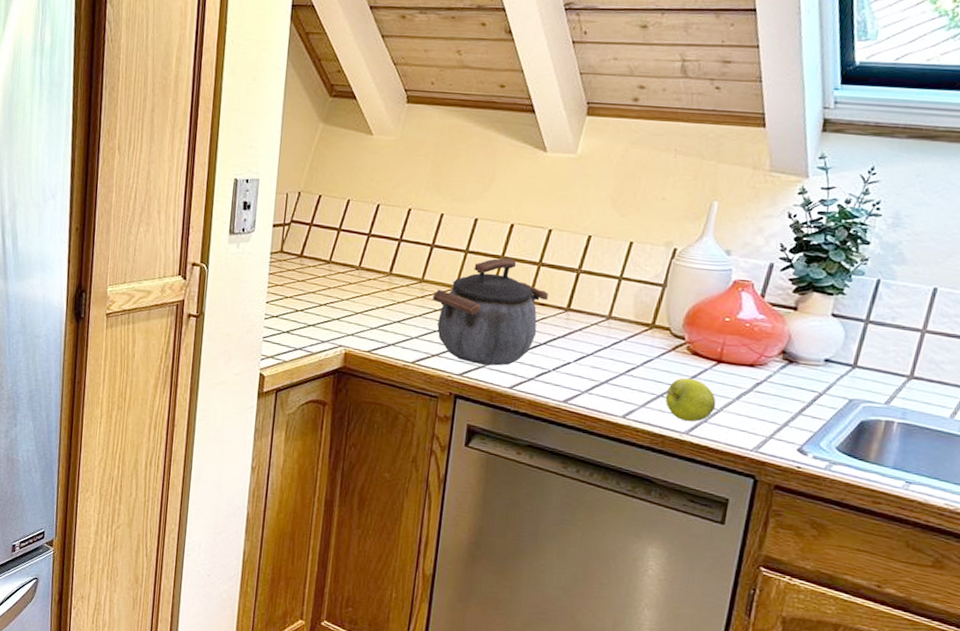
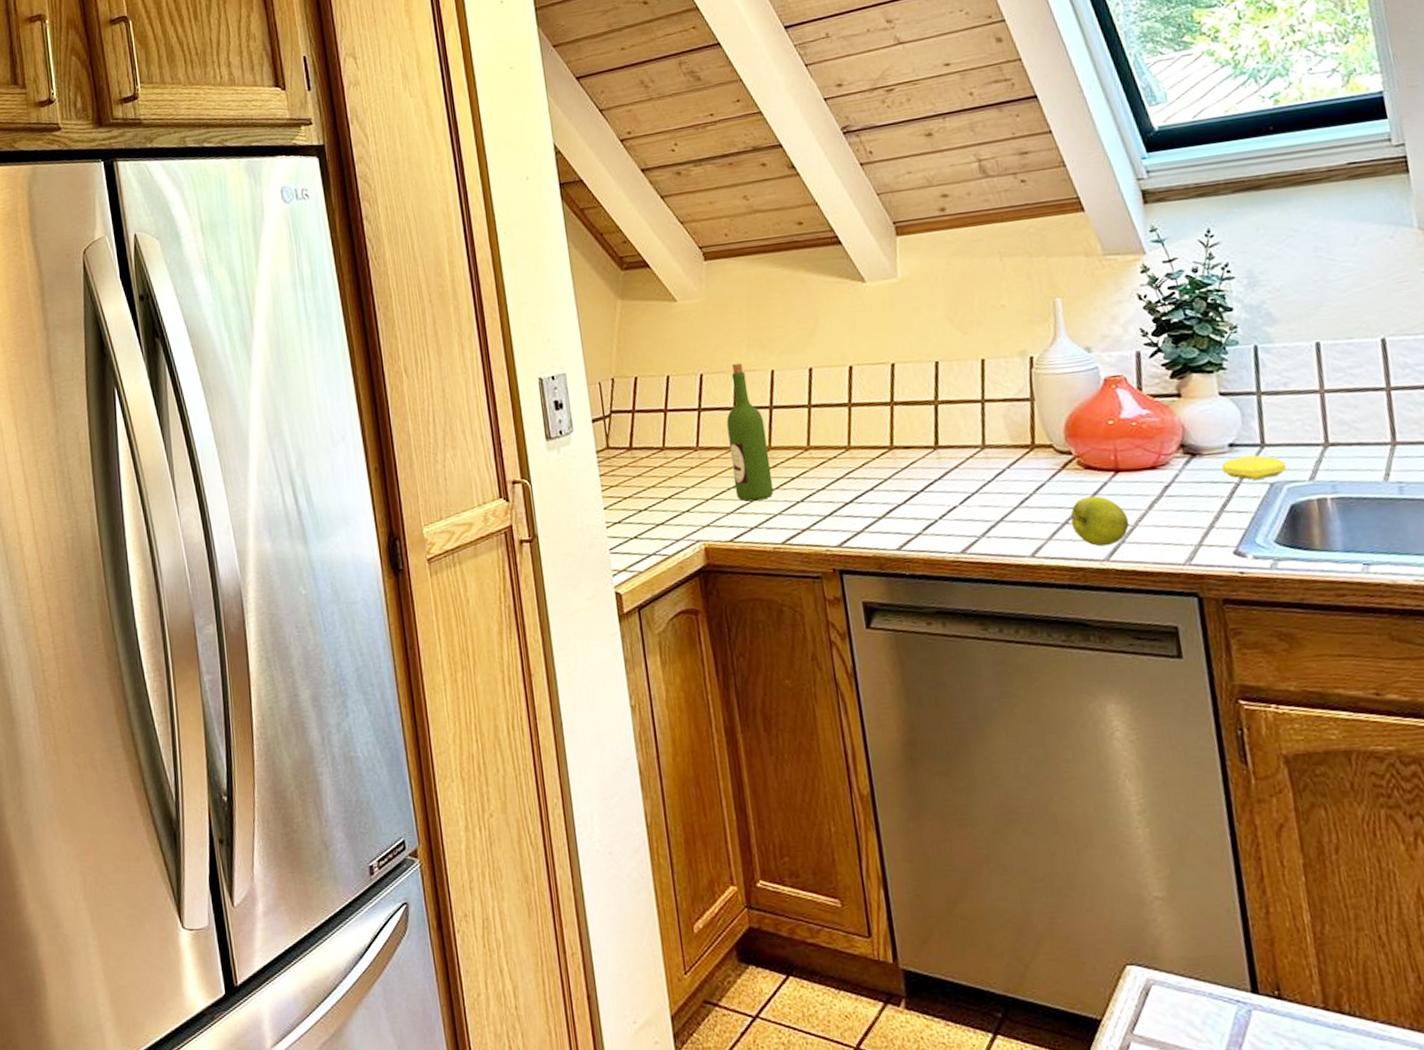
wine bottle: none [383,201,424,323] -> present [726,362,774,501]
kettle: present [433,258,548,366] -> none [786,404,911,530]
soap bar: none [811,371,869,395] -> present [1221,455,1287,481]

